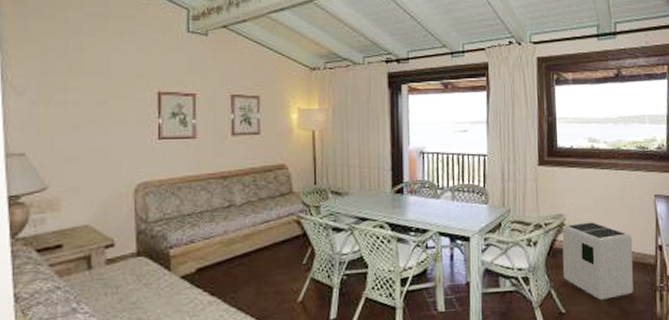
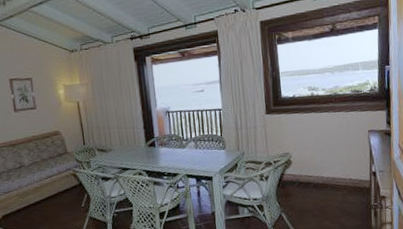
air purifier: present [562,222,633,300] -> none [289,157,351,219]

